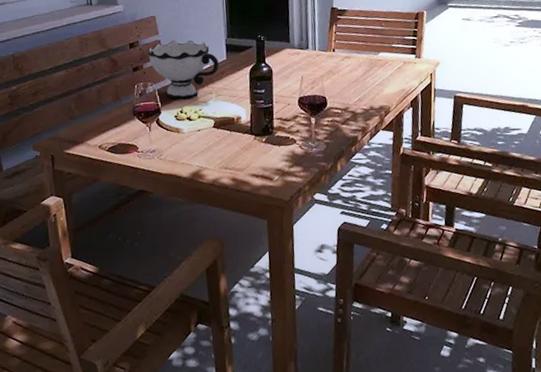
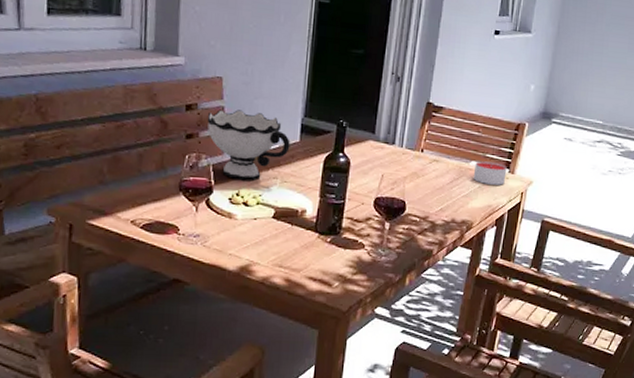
candle: none [383,50,414,71] -> present [473,161,507,185]

